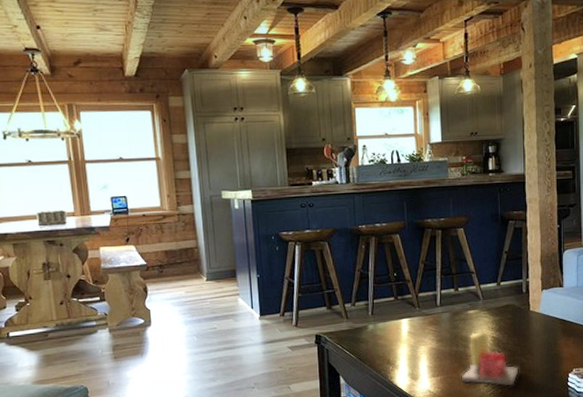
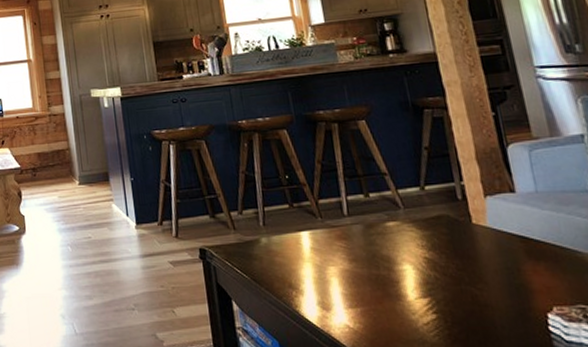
candle: present [461,331,519,386] -> none [388,250,471,327]

